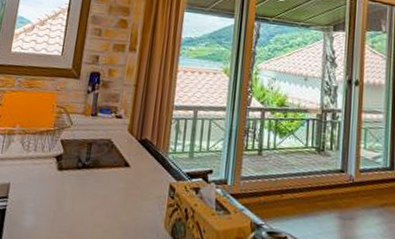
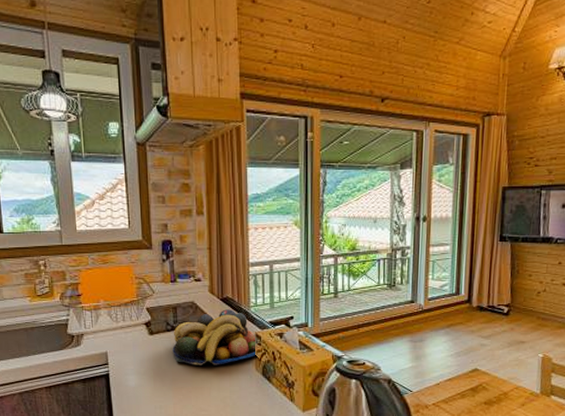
fruit bowl: none [78,152,171,216] -> present [172,309,258,365]

